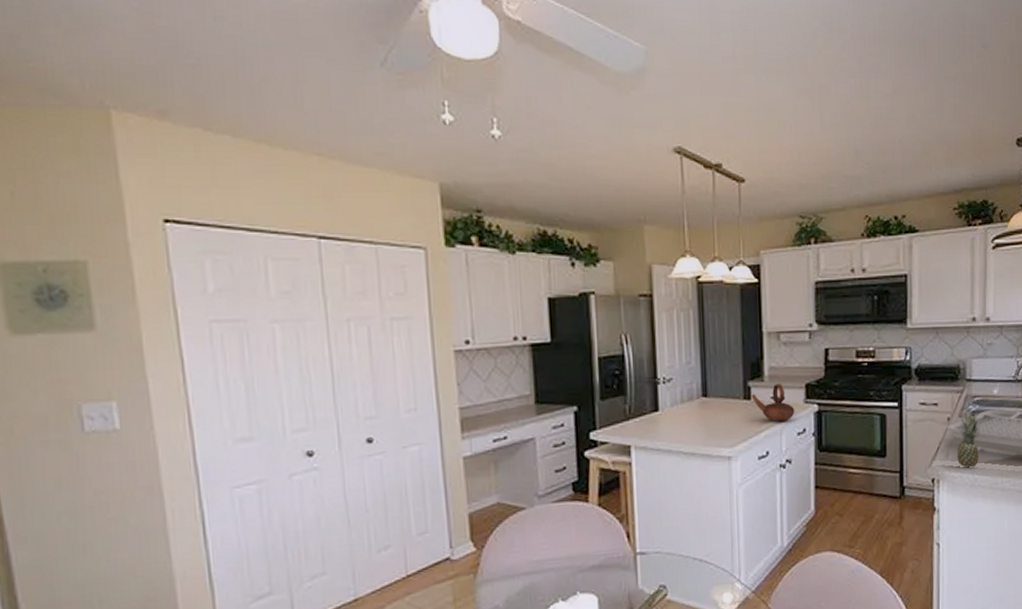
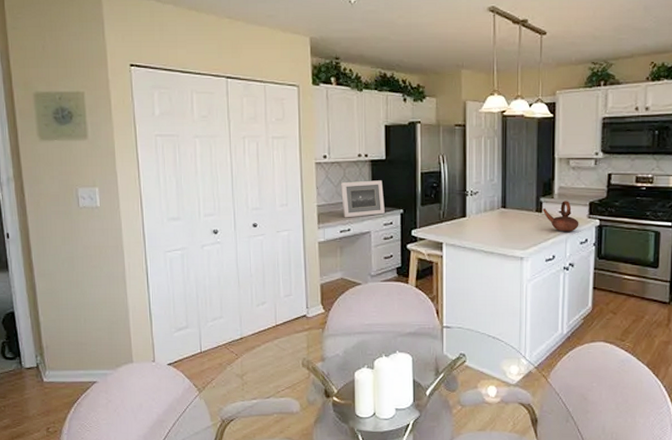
picture frame: none [490,370,553,422] -> present [340,180,385,218]

